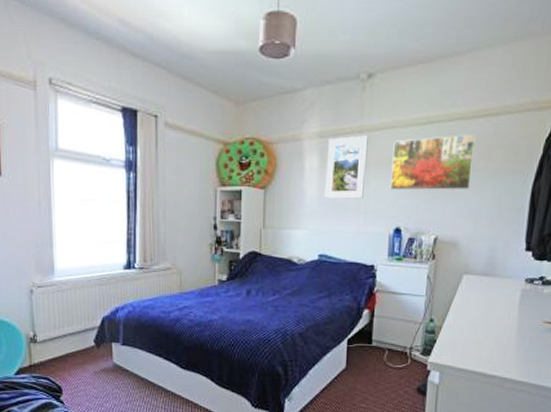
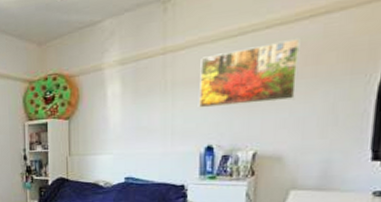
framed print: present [325,135,368,199] -> none [129,56,172,123]

